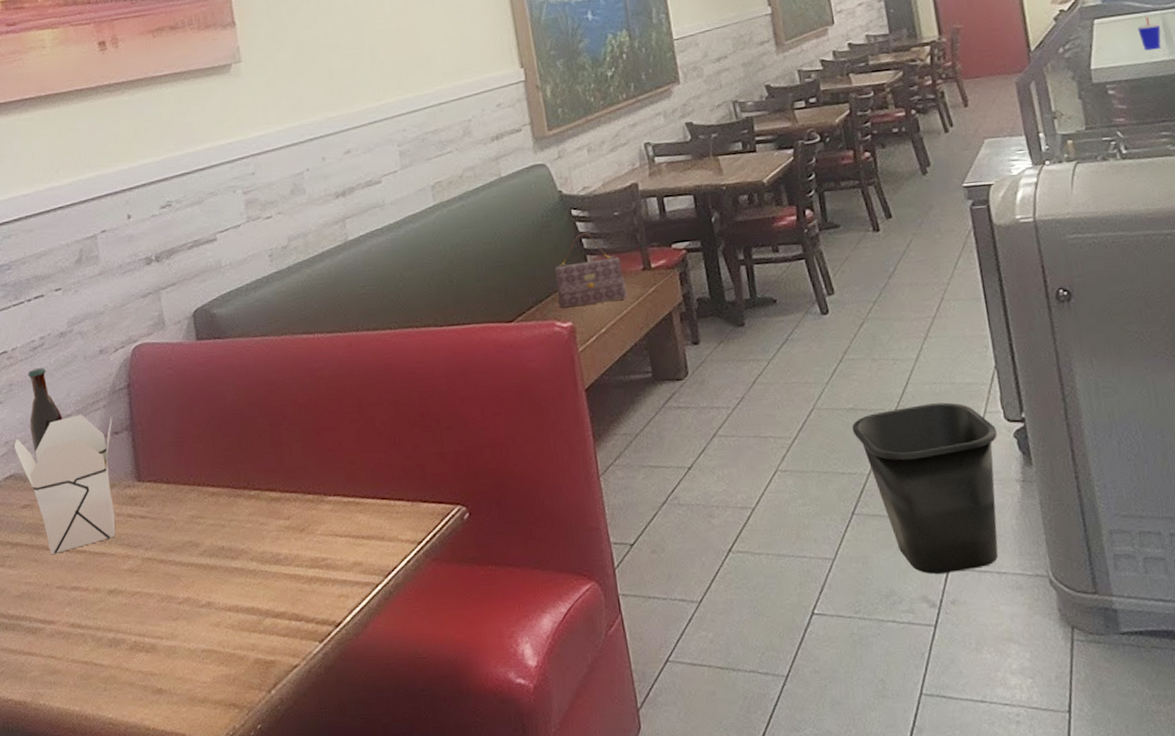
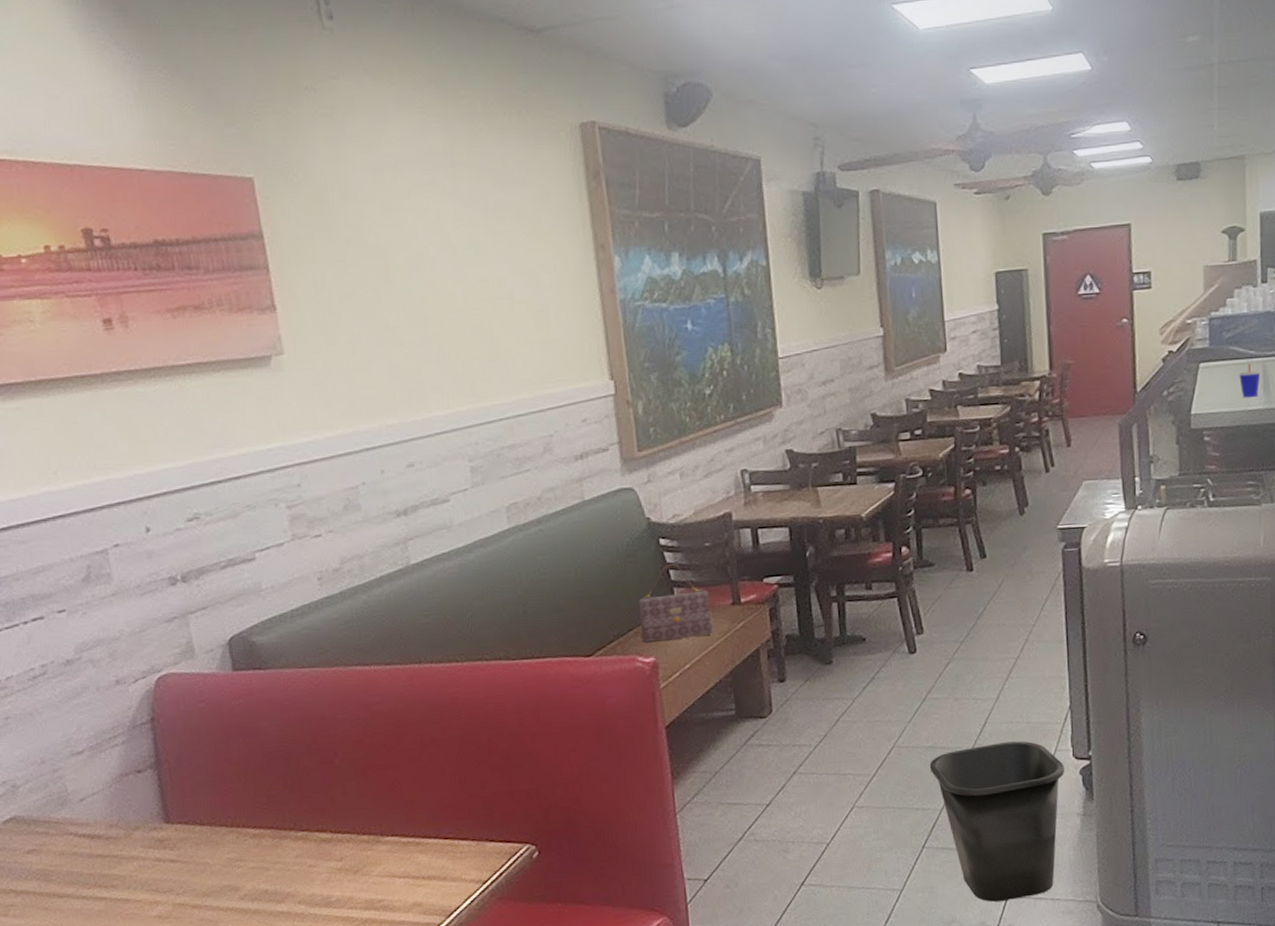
takeout container: present [14,414,116,555] -> none [13,751,141,903]
bottle: present [28,367,63,463] -> none [27,698,73,805]

